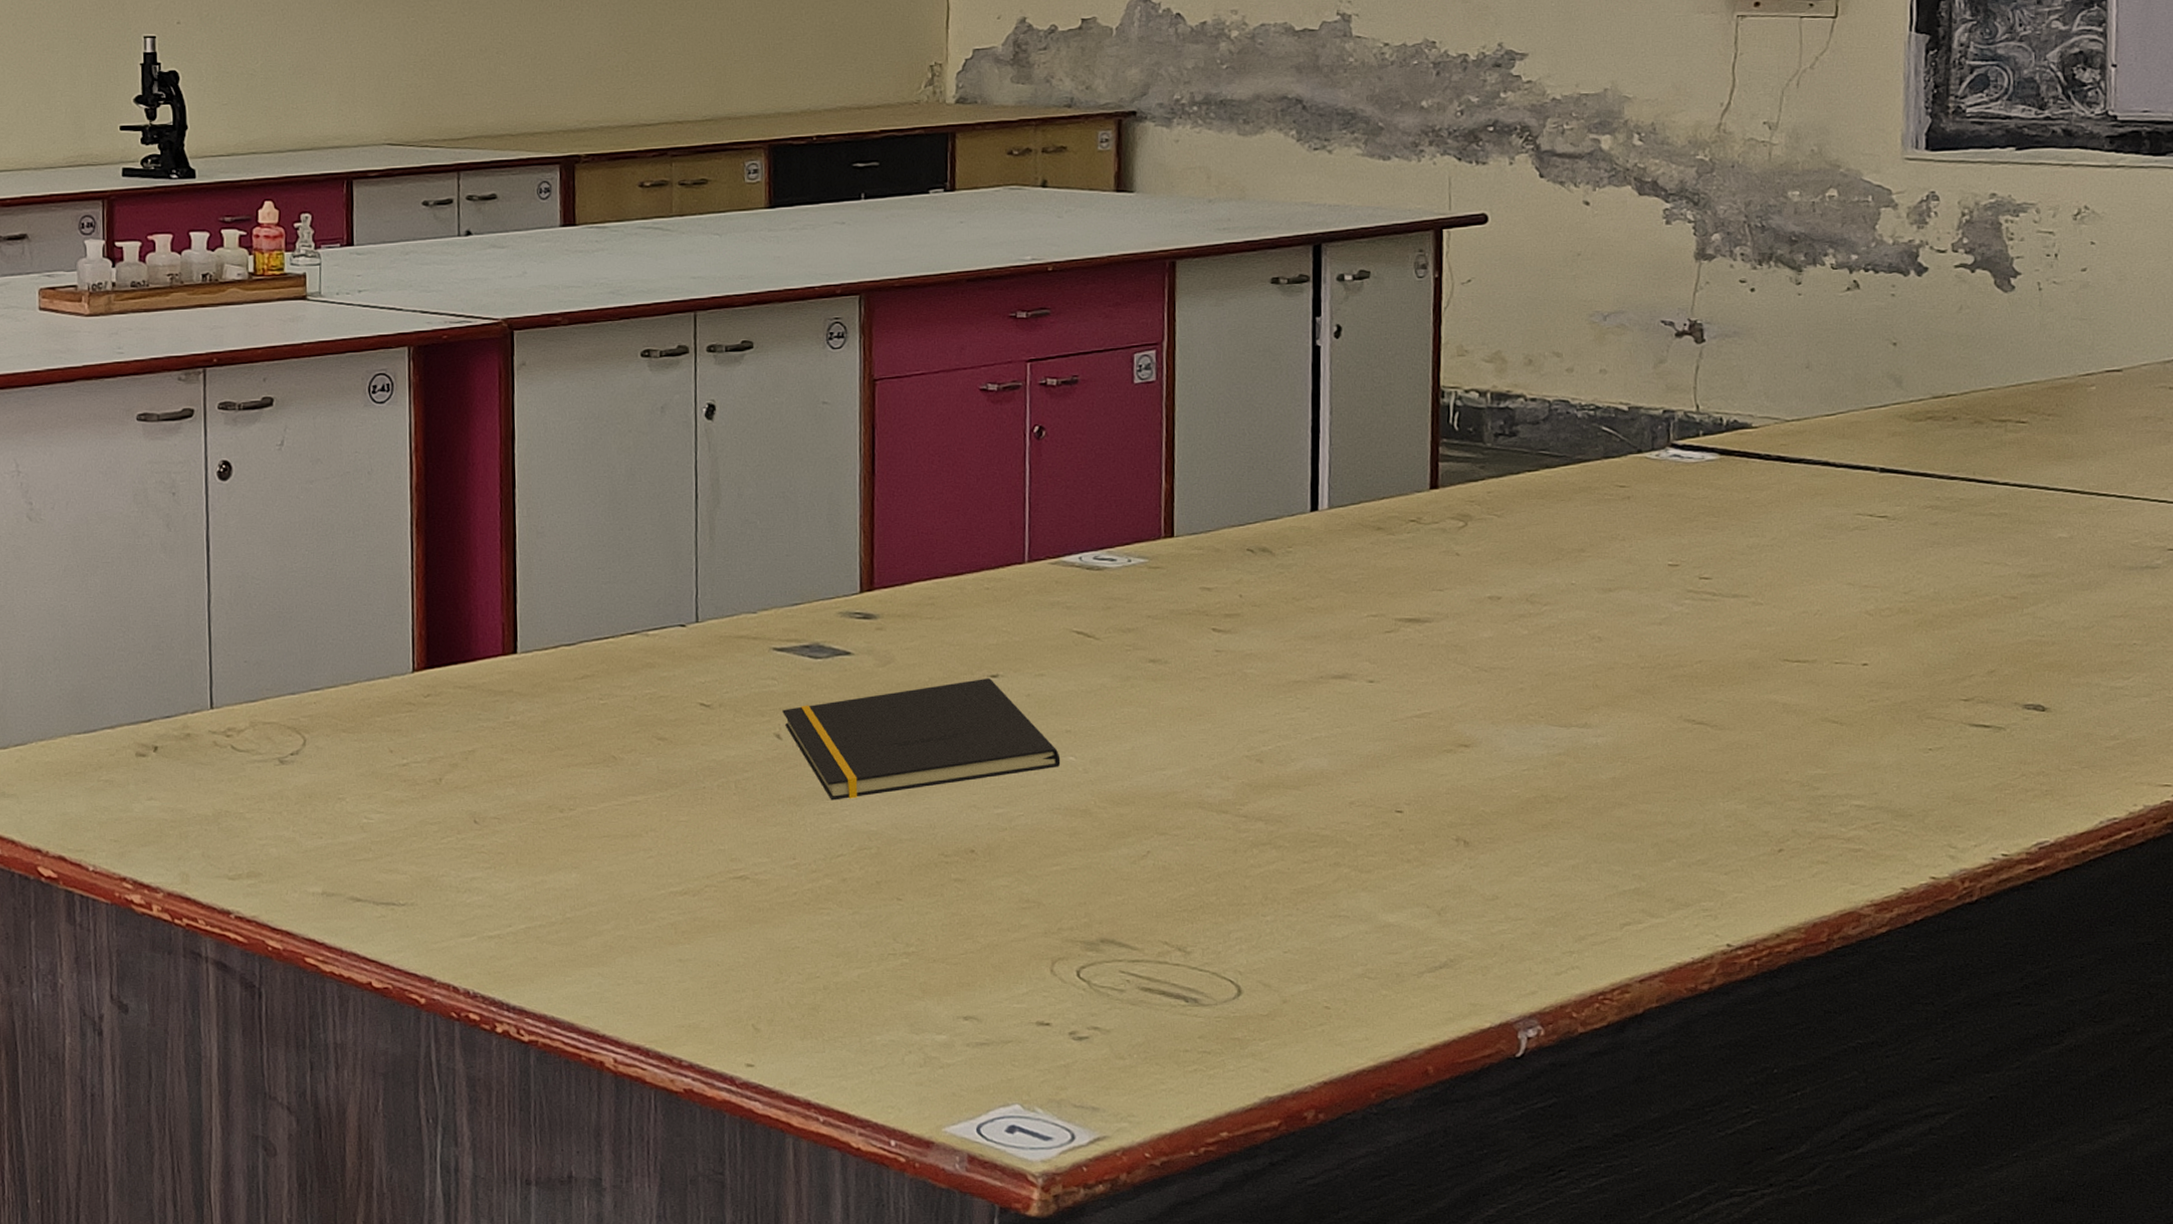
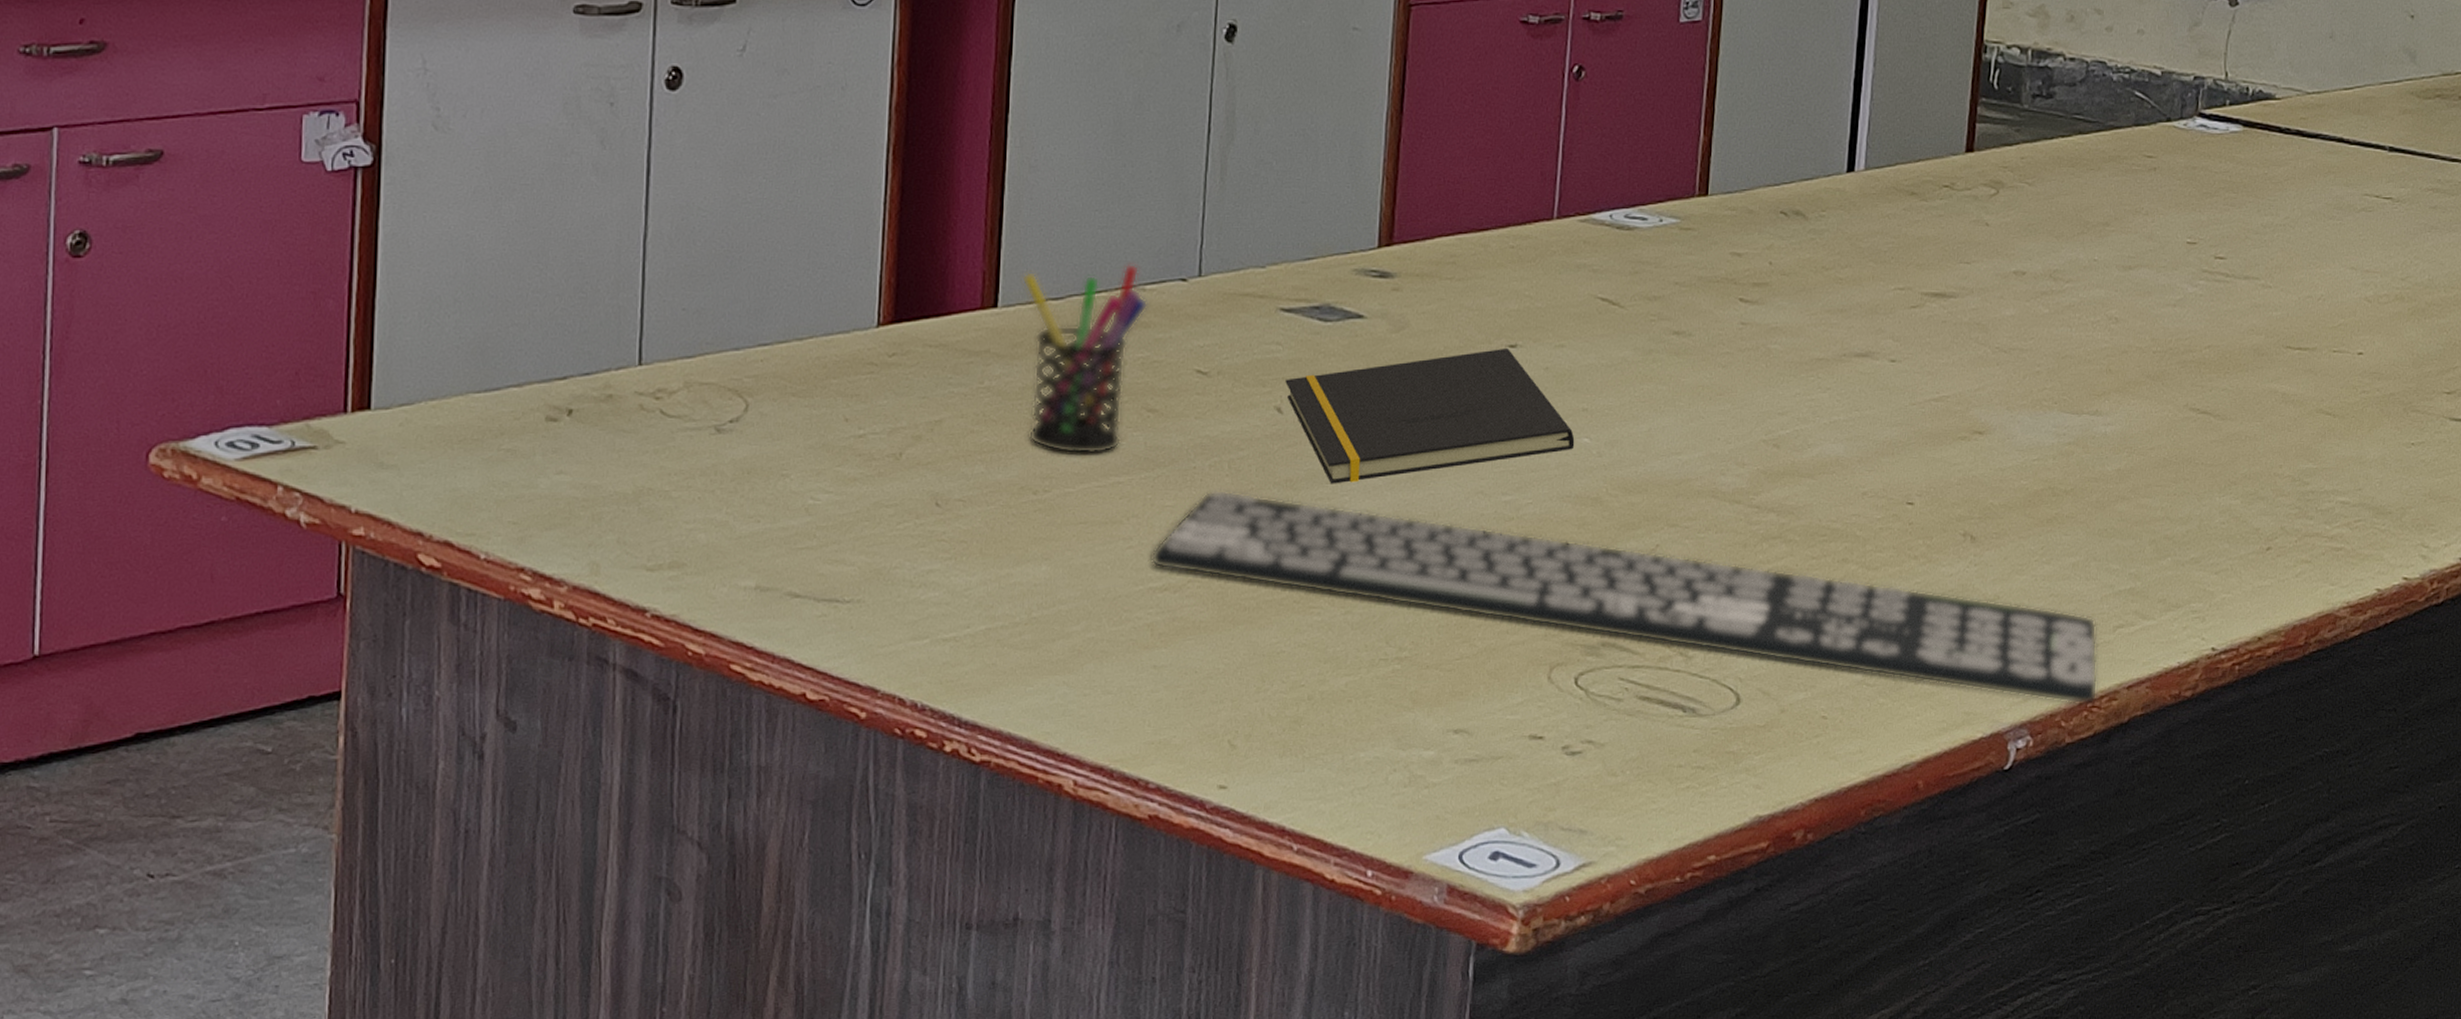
pen holder: none [537,612,652,778] -> present [1022,263,1148,455]
keyboard: none [669,806,1608,997] -> present [1150,489,2098,704]

